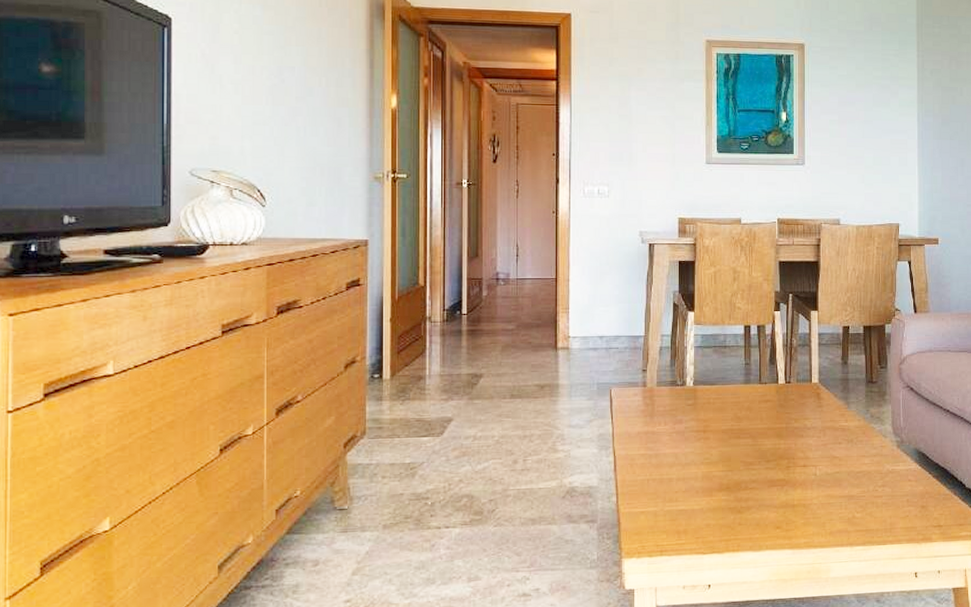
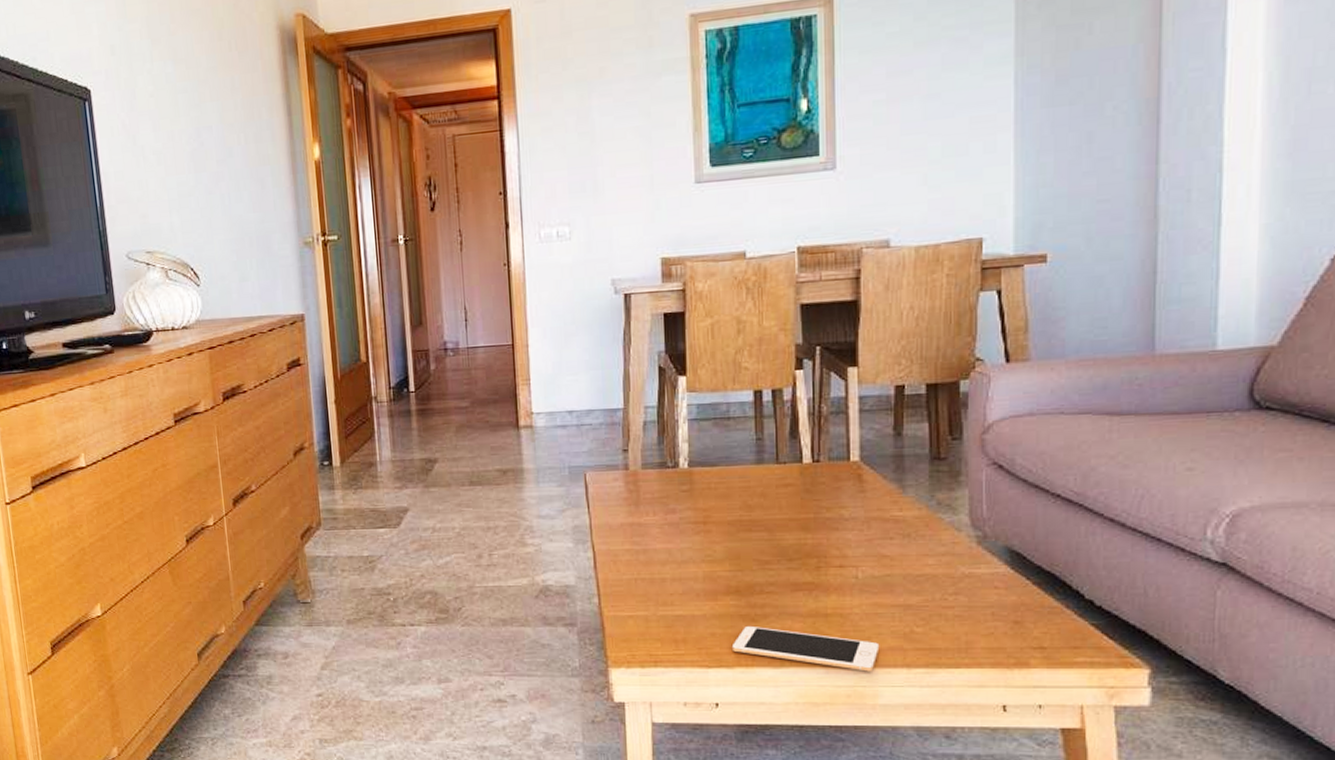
cell phone: none [722,516,831,551] -> present [731,625,880,672]

